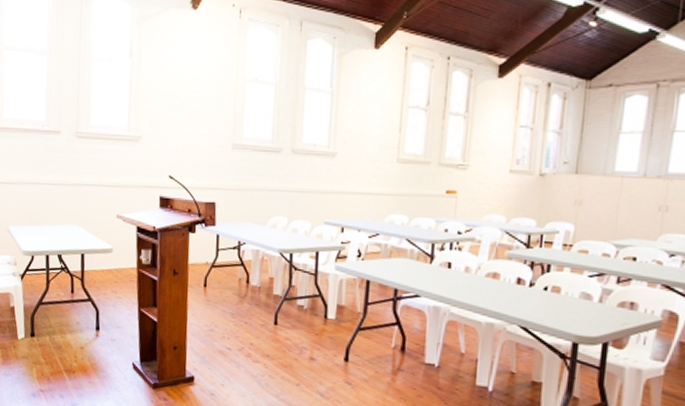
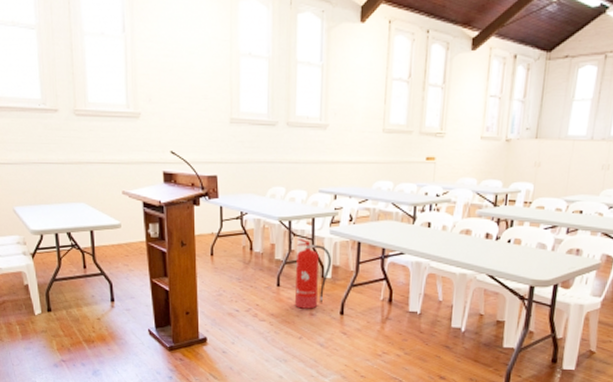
fire extinguisher: none [294,272,337,353] -> present [295,238,332,309]

